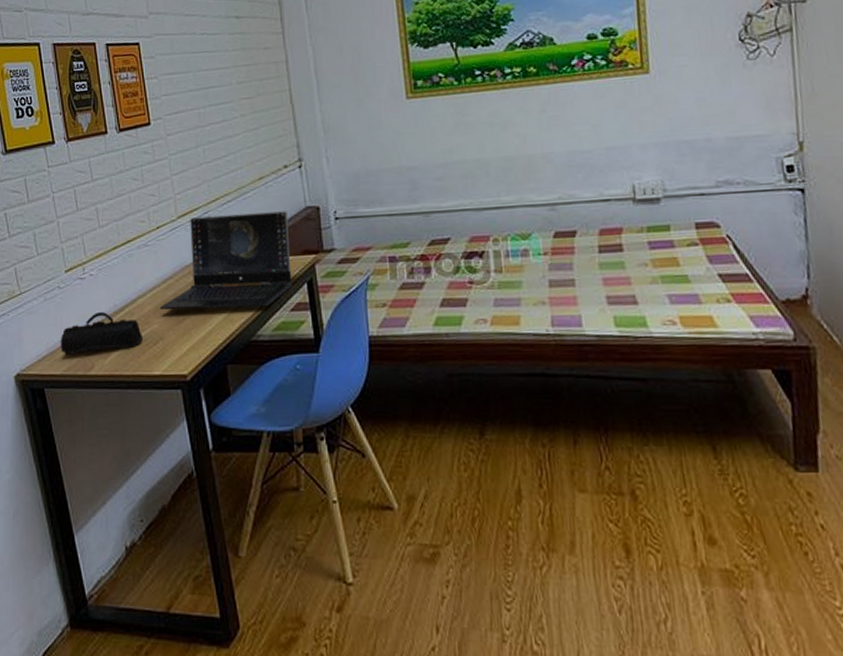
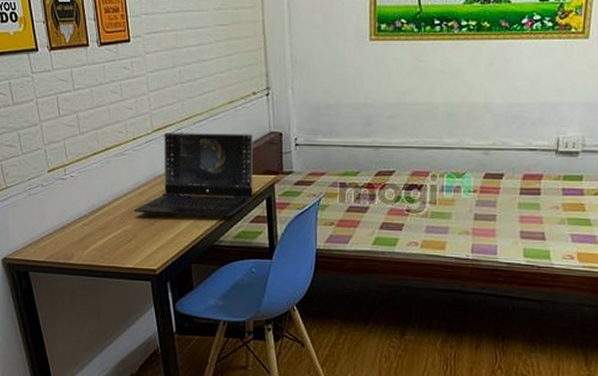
pencil case: present [60,312,142,356] -> none [43,210,118,246]

